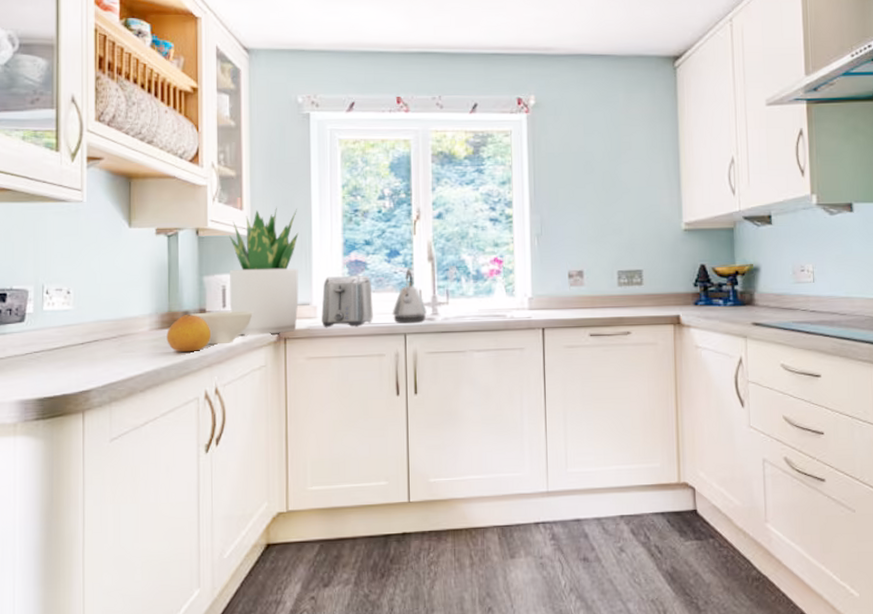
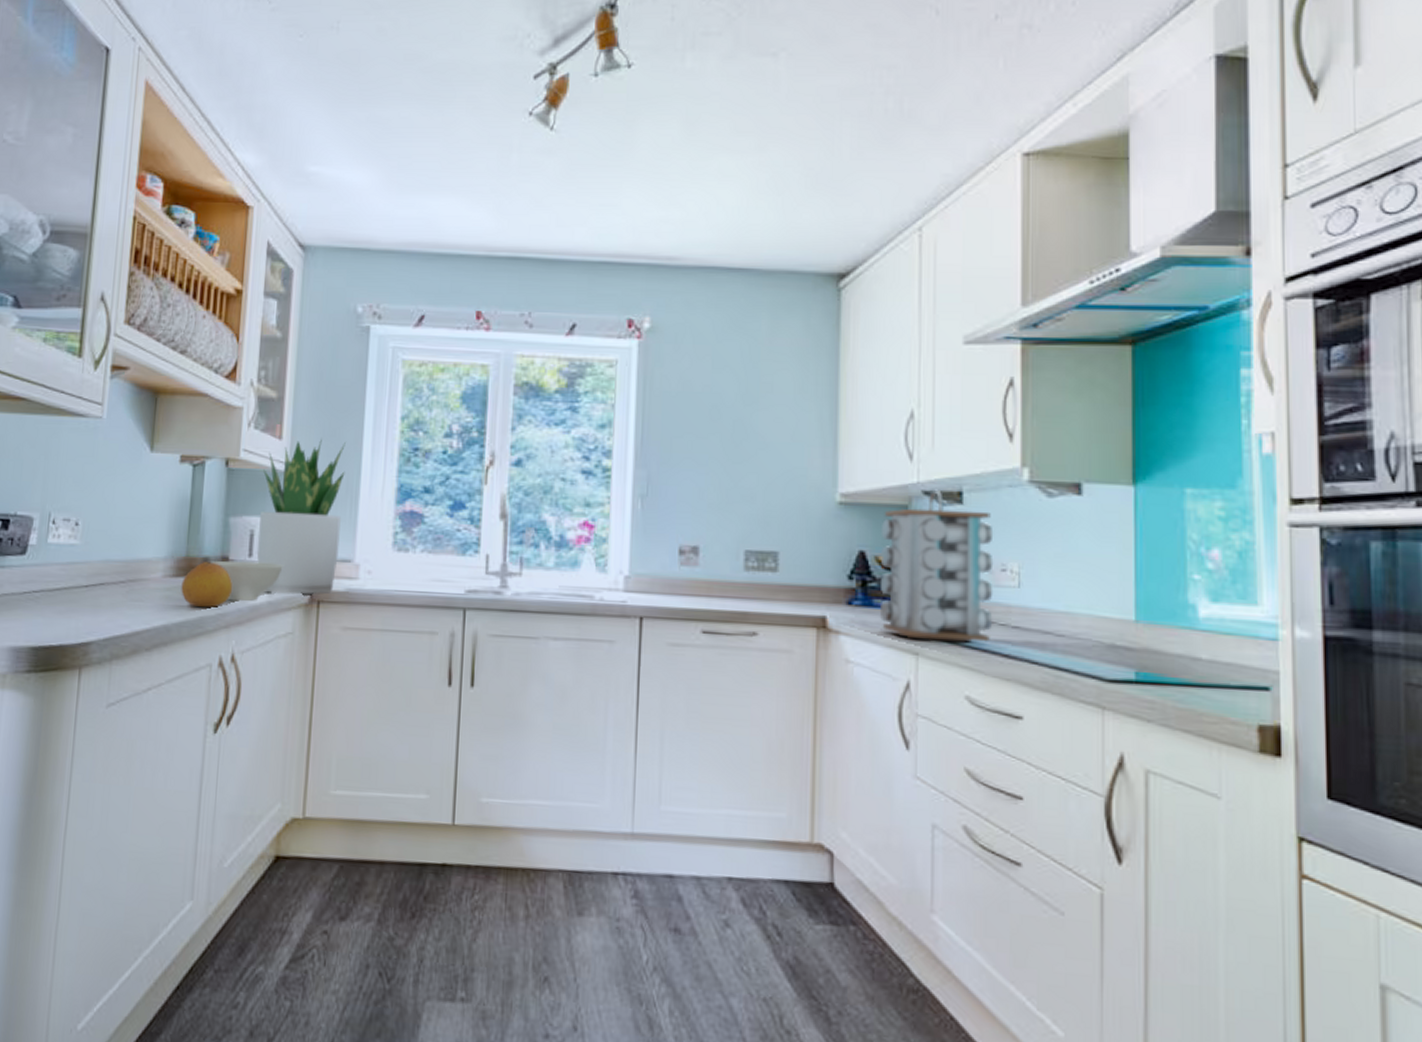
toaster: present [321,275,373,328] -> none [363,529,428,595]
kettle: present [392,268,427,325] -> none [450,526,494,597]
spice rack: none [716,215,797,327] -> present [879,489,994,644]

